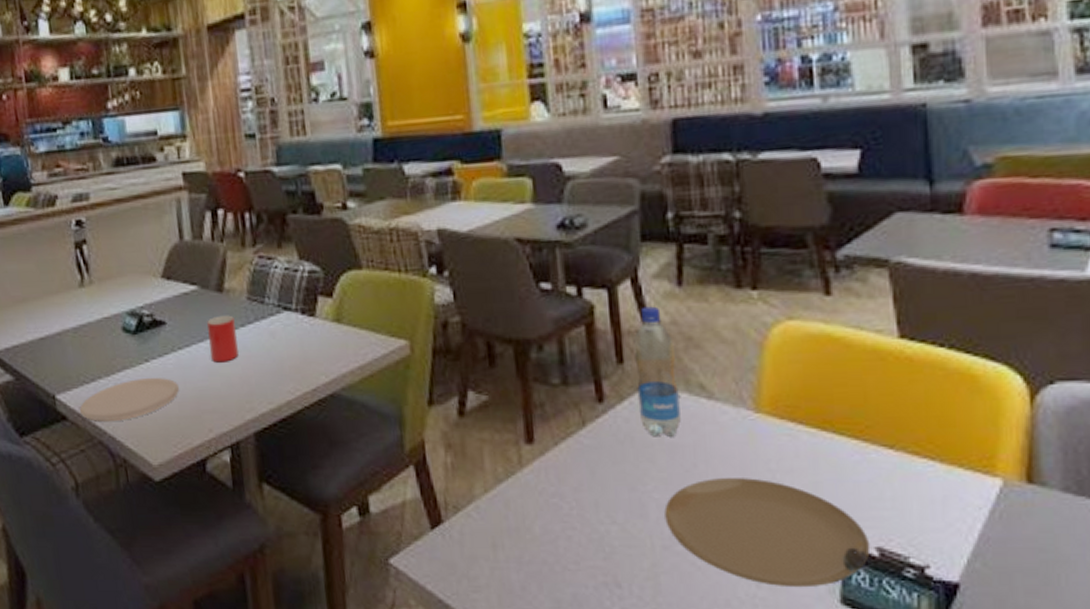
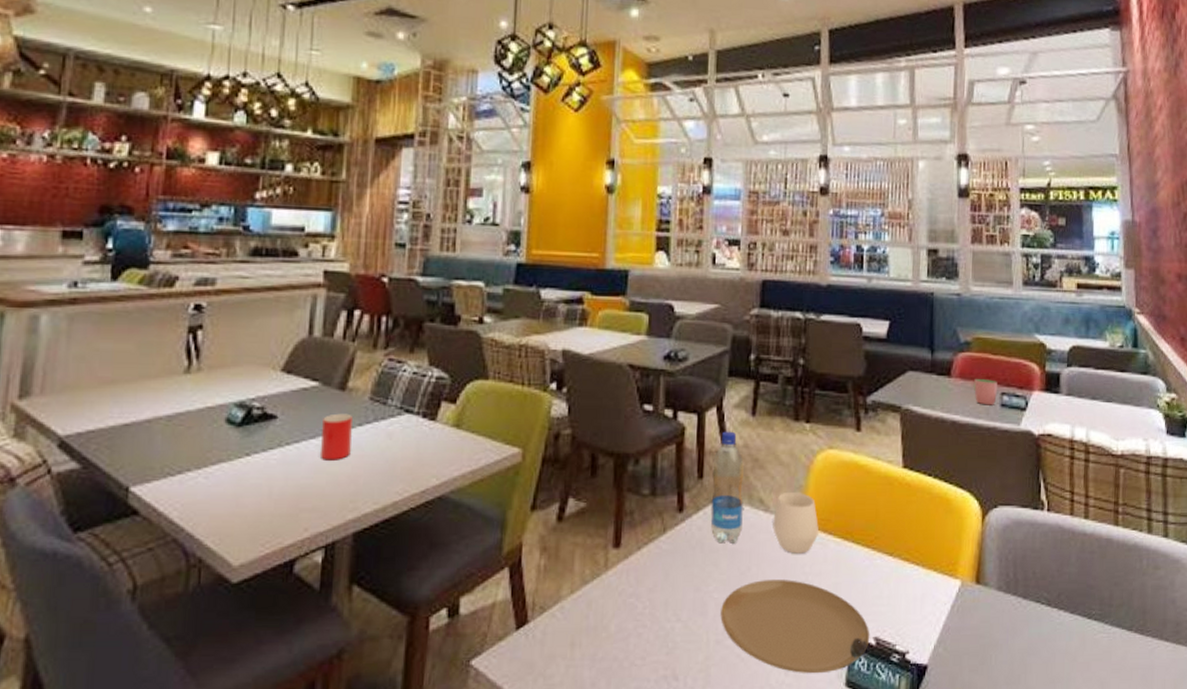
plate: present [79,377,180,423] -> none [155,472,280,519]
cup: none [720,374,784,448] -> present [773,491,819,554]
cup: none [1001,212,1042,248] -> present [973,379,997,405]

